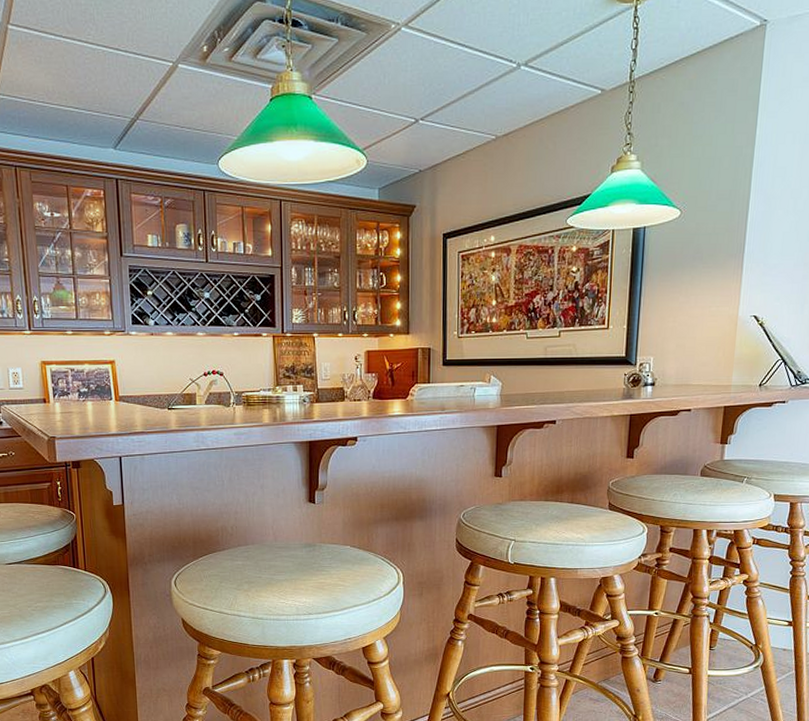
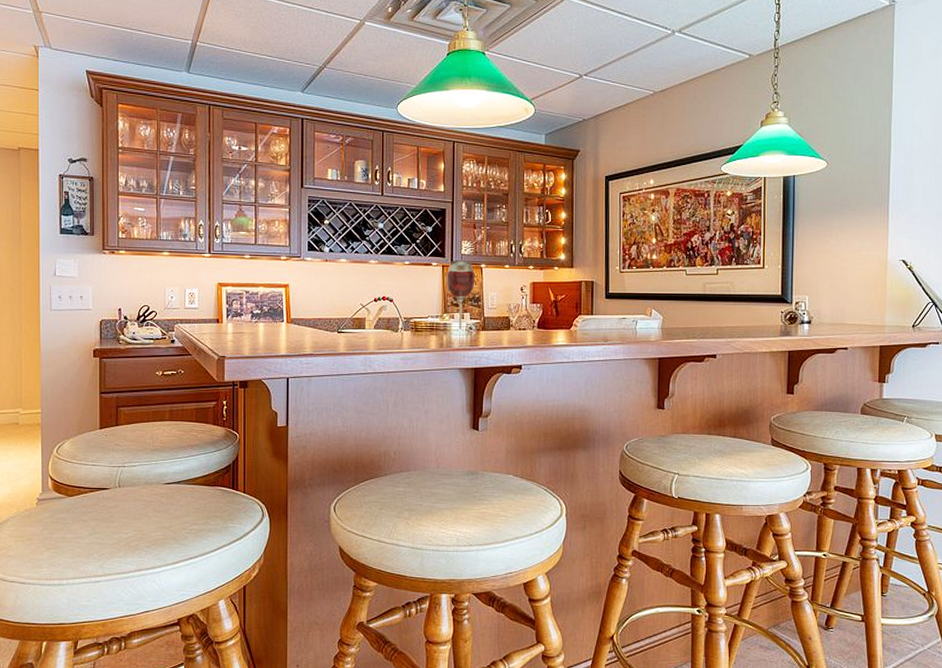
wineglass: none [278,329,308,409] -> present [447,260,475,336]

